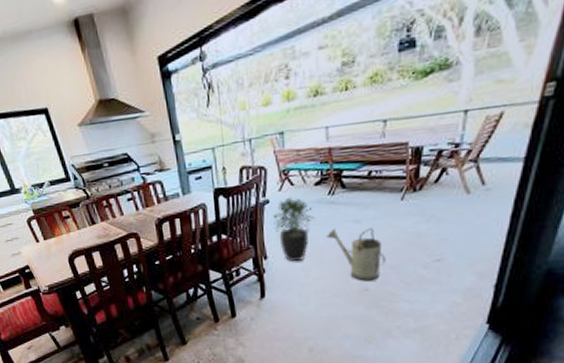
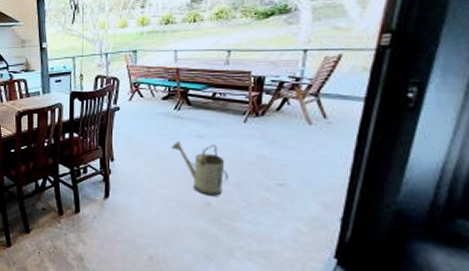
potted plant: present [273,196,315,262] -> none [122,107,161,168]

